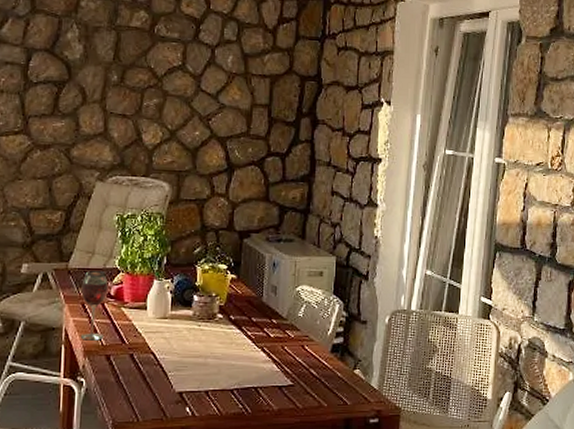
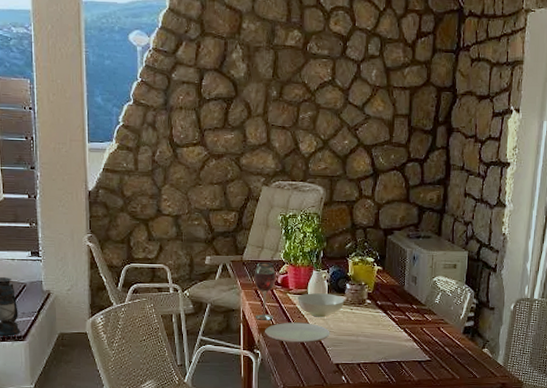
plate: none [92,342,173,367] -> present [265,322,330,343]
bowl: none [134,307,191,336] -> present [298,293,345,317]

